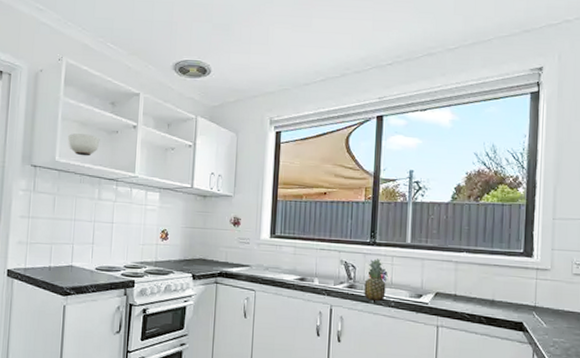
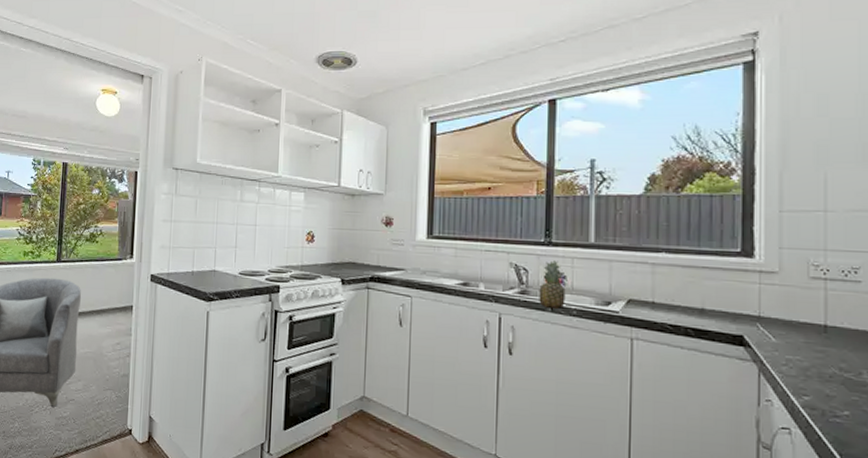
bowl: present [68,133,100,156] -> none [209,134,242,157]

